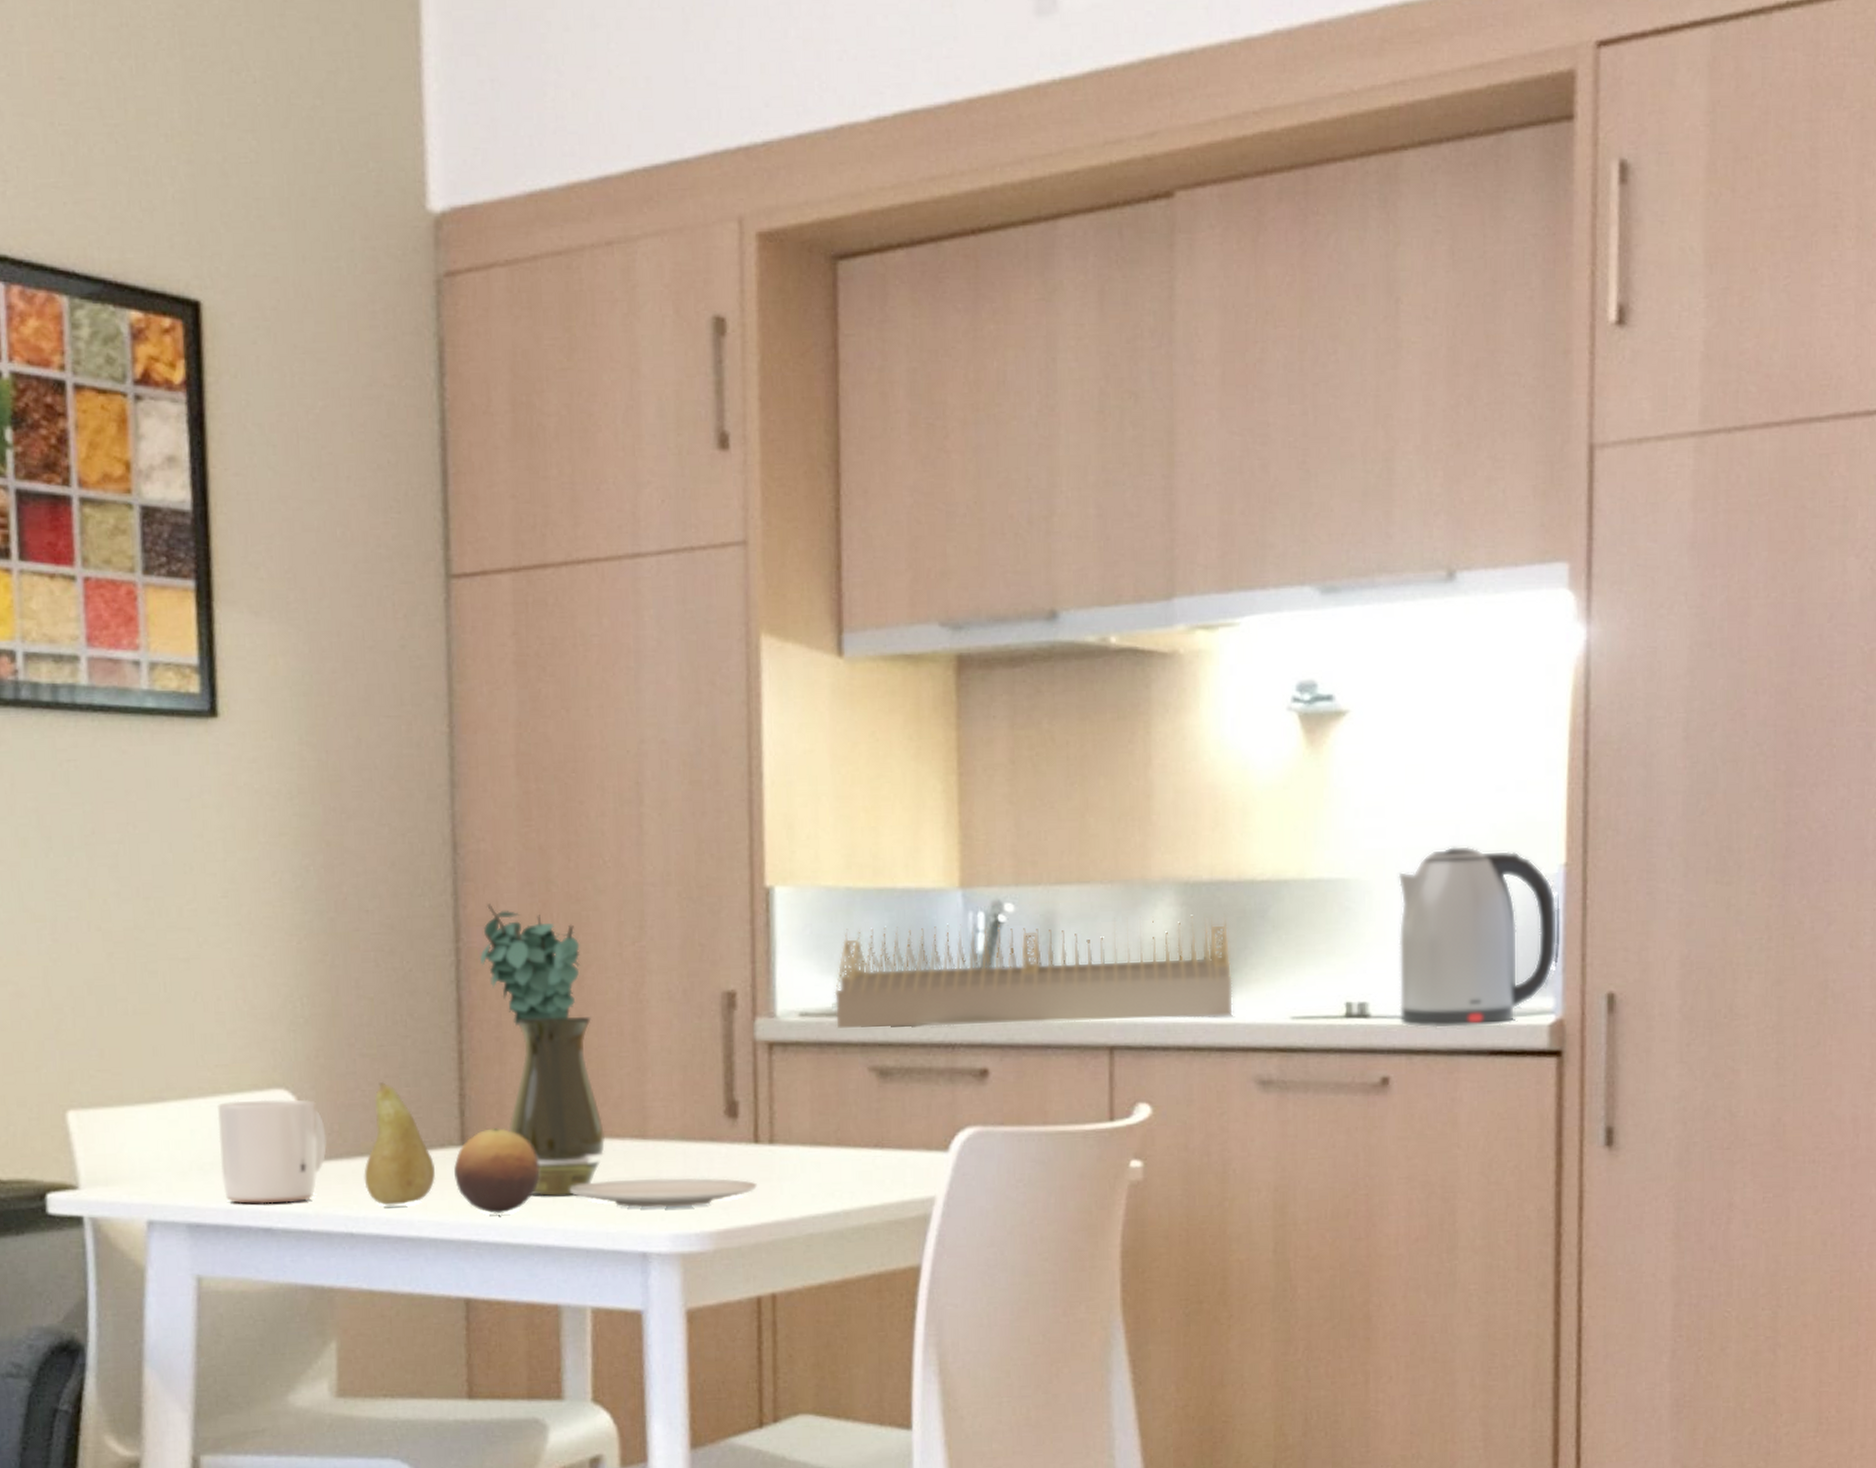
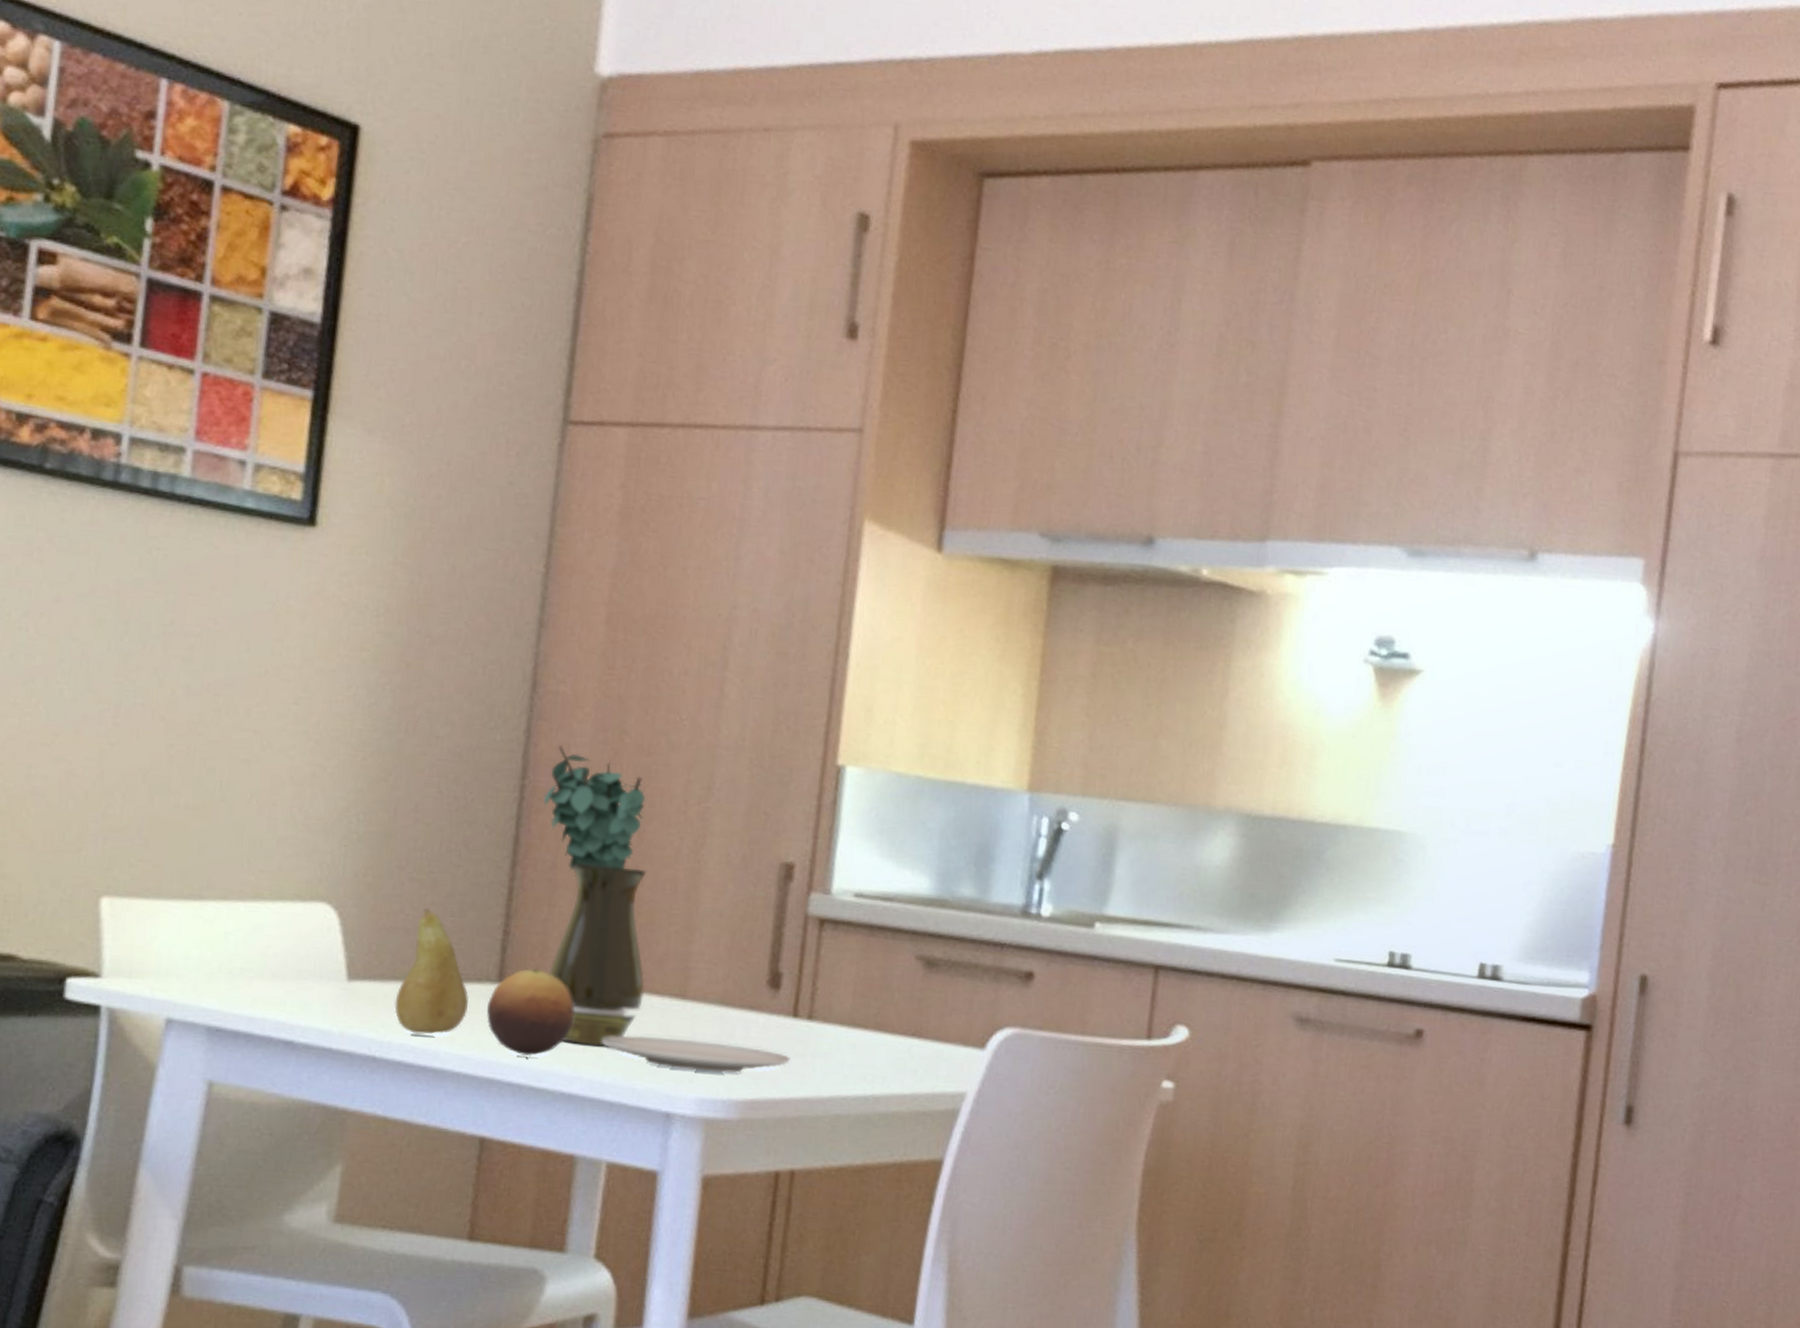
mug: present [216,1099,327,1204] -> none [249,908,364,1018]
dish rack: present [834,916,1233,1028] -> none [889,816,1284,950]
kettle: present [1398,845,1558,1029] -> none [1439,813,1601,994]

